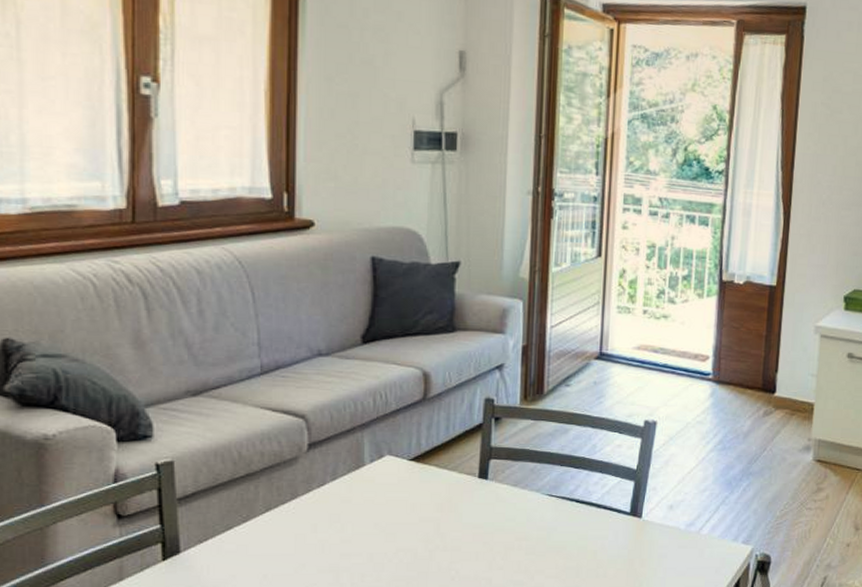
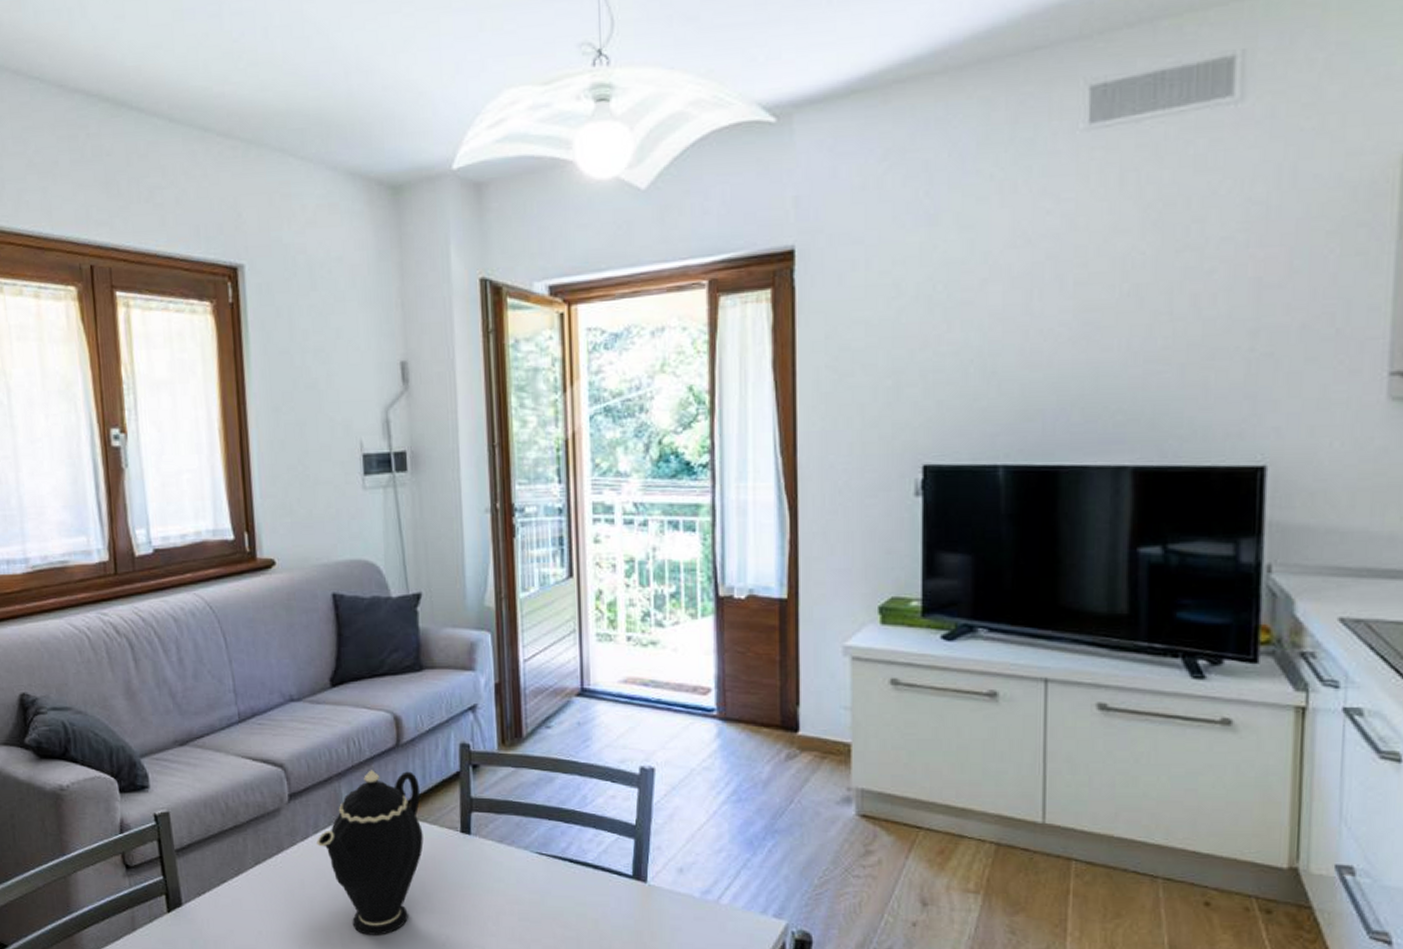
teapot: none [334,421,442,574] -> present [317,770,424,935]

